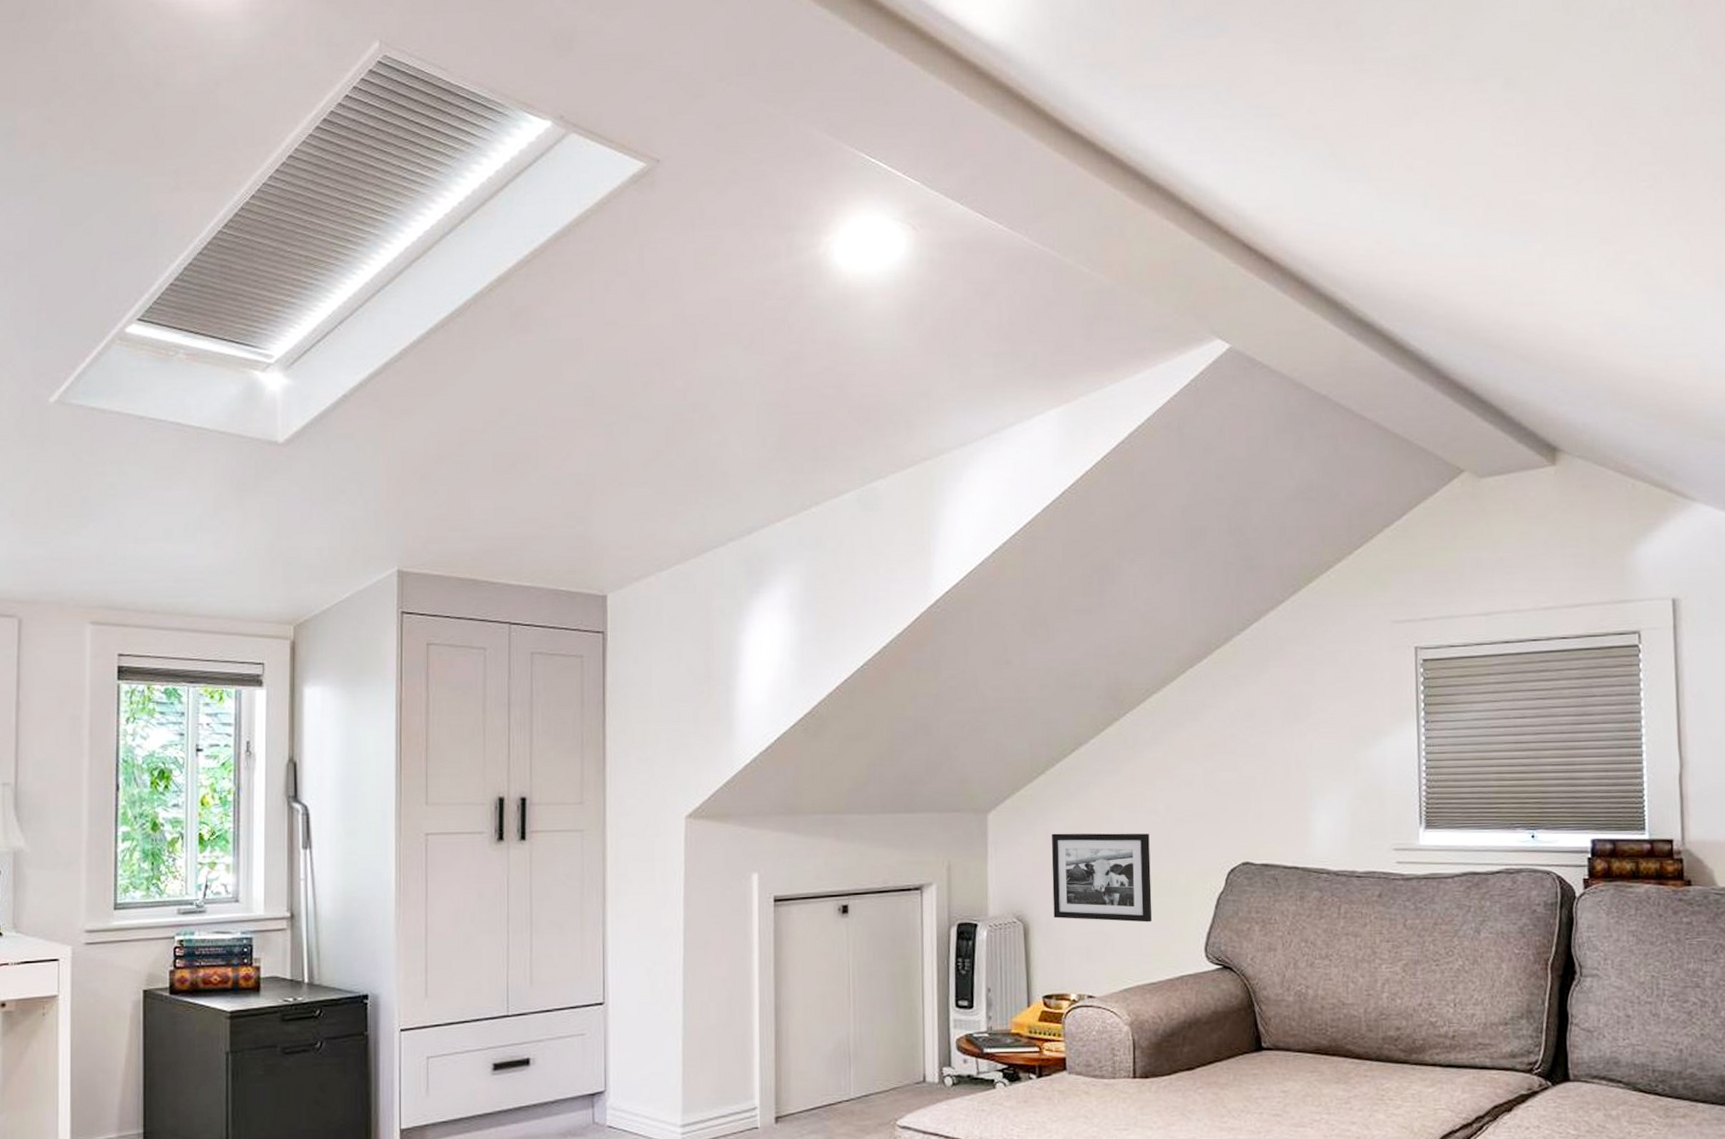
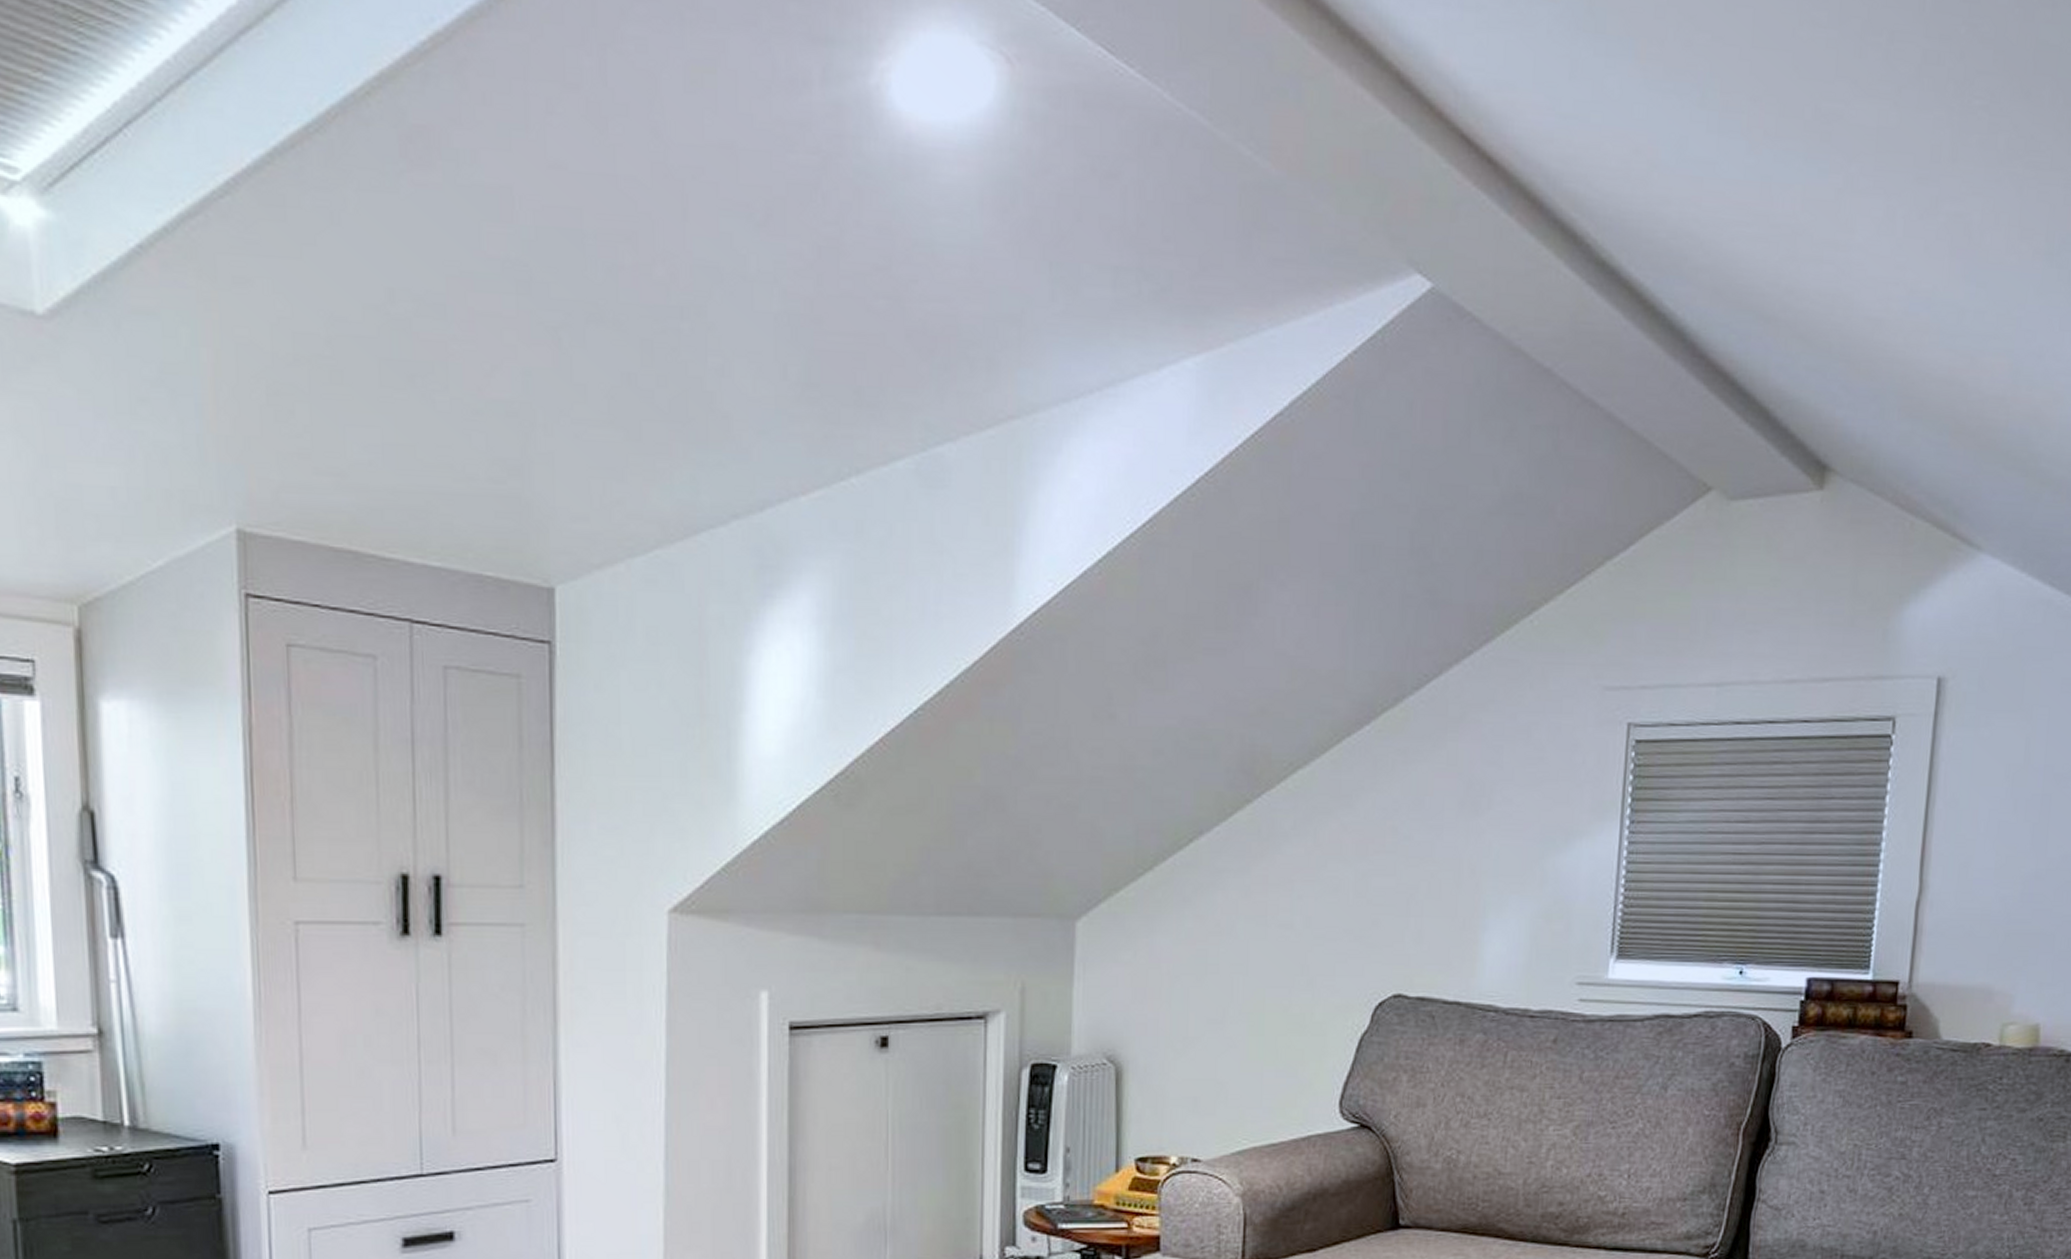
picture frame: present [1051,833,1152,923] -> none [1154,950,1281,1068]

